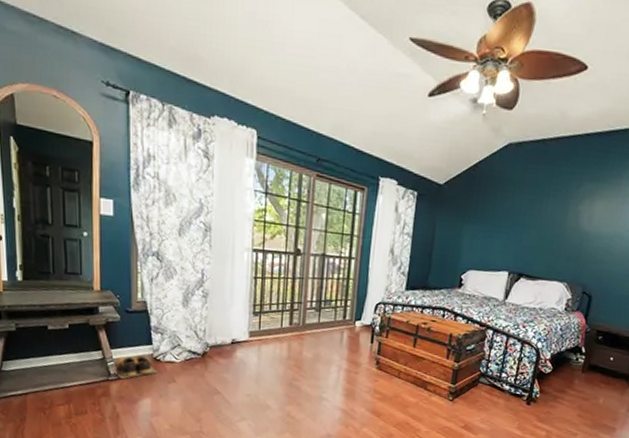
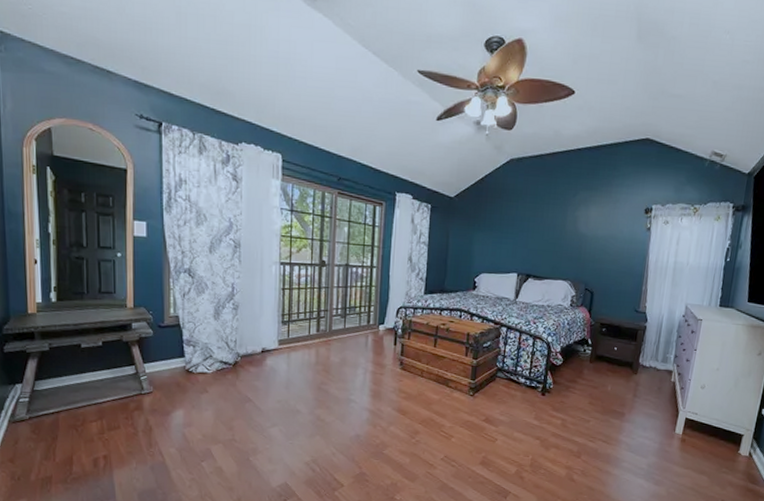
shoes: present [114,355,157,379] -> none [147,368,189,392]

